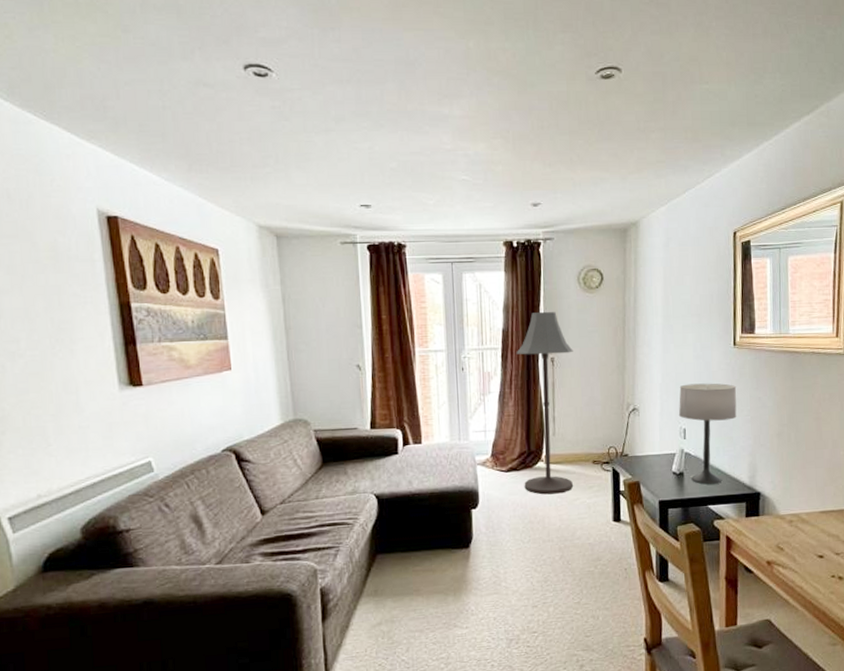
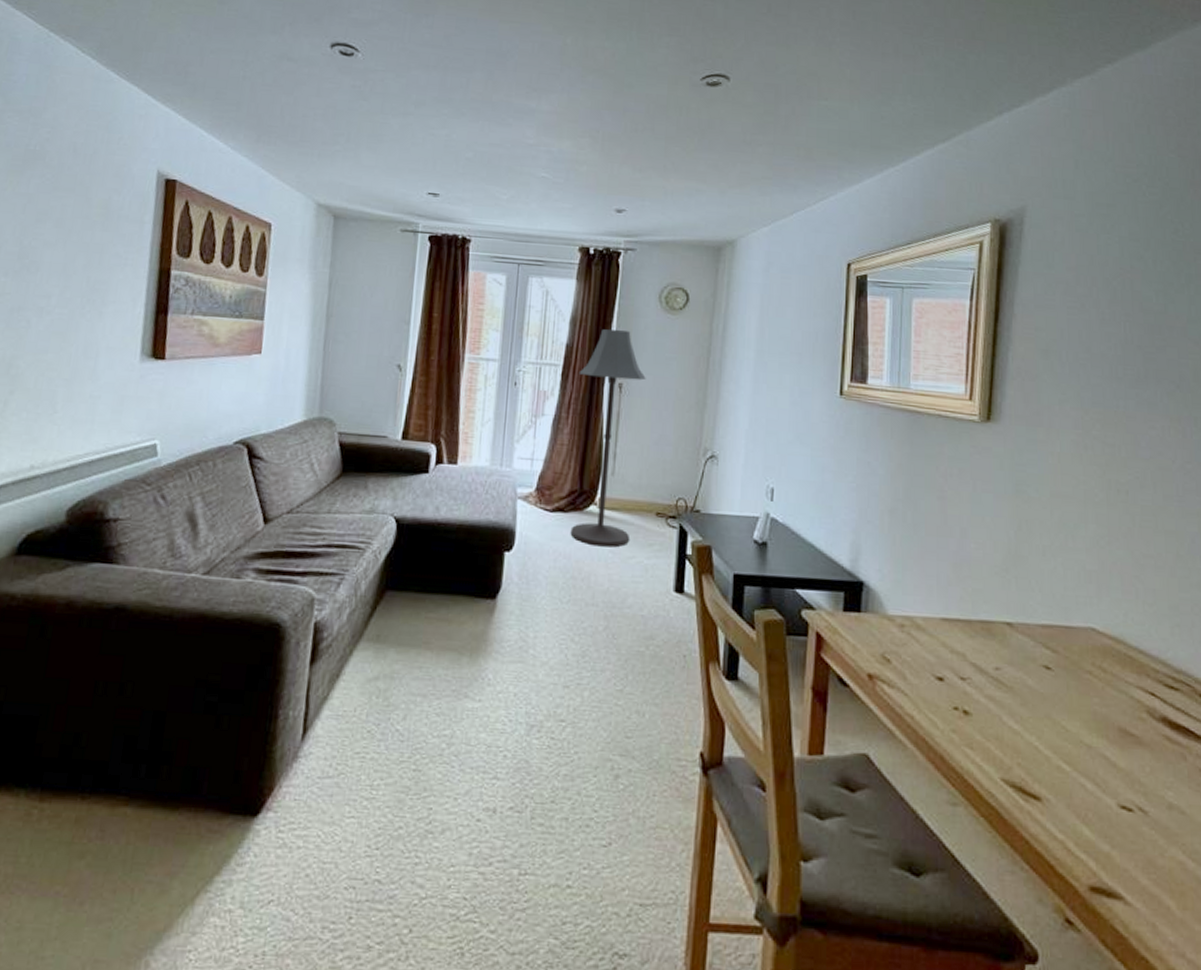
table lamp: present [678,383,737,485] -> none [766,434,841,563]

